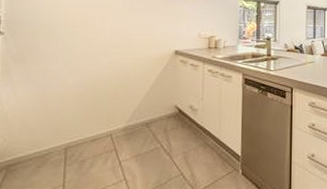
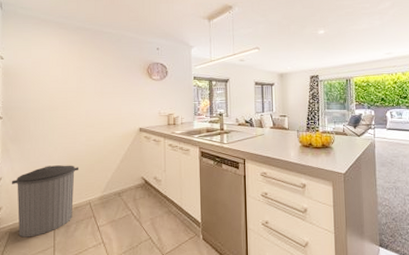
trash can: none [11,90,100,176] -> present [11,165,79,238]

